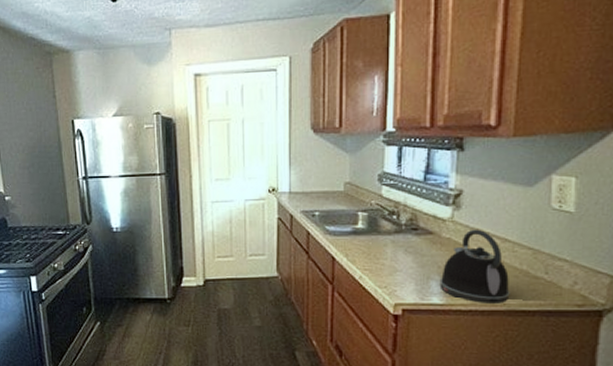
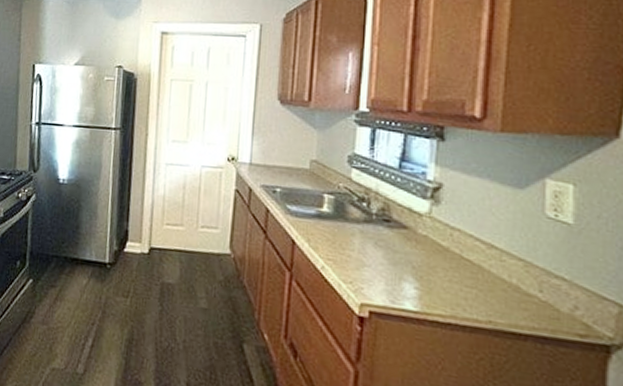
kettle: present [439,229,510,305] -> none [414,228,497,321]

